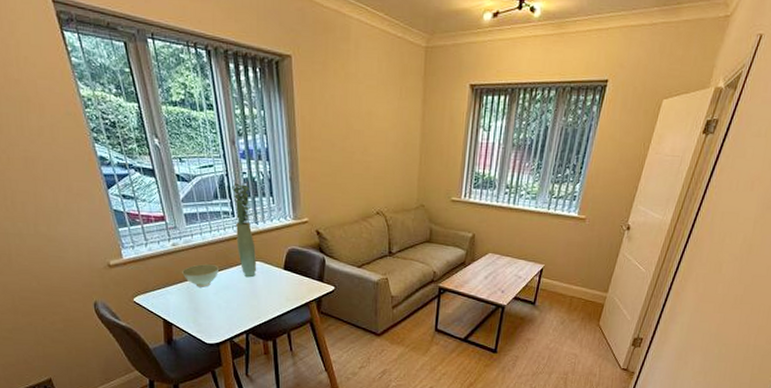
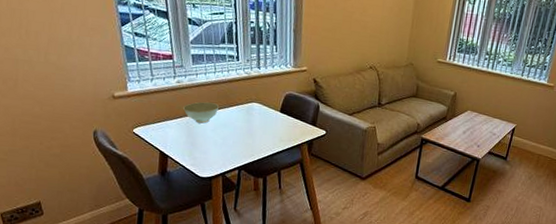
vase: present [232,180,257,278] -> none [238,27,256,118]

